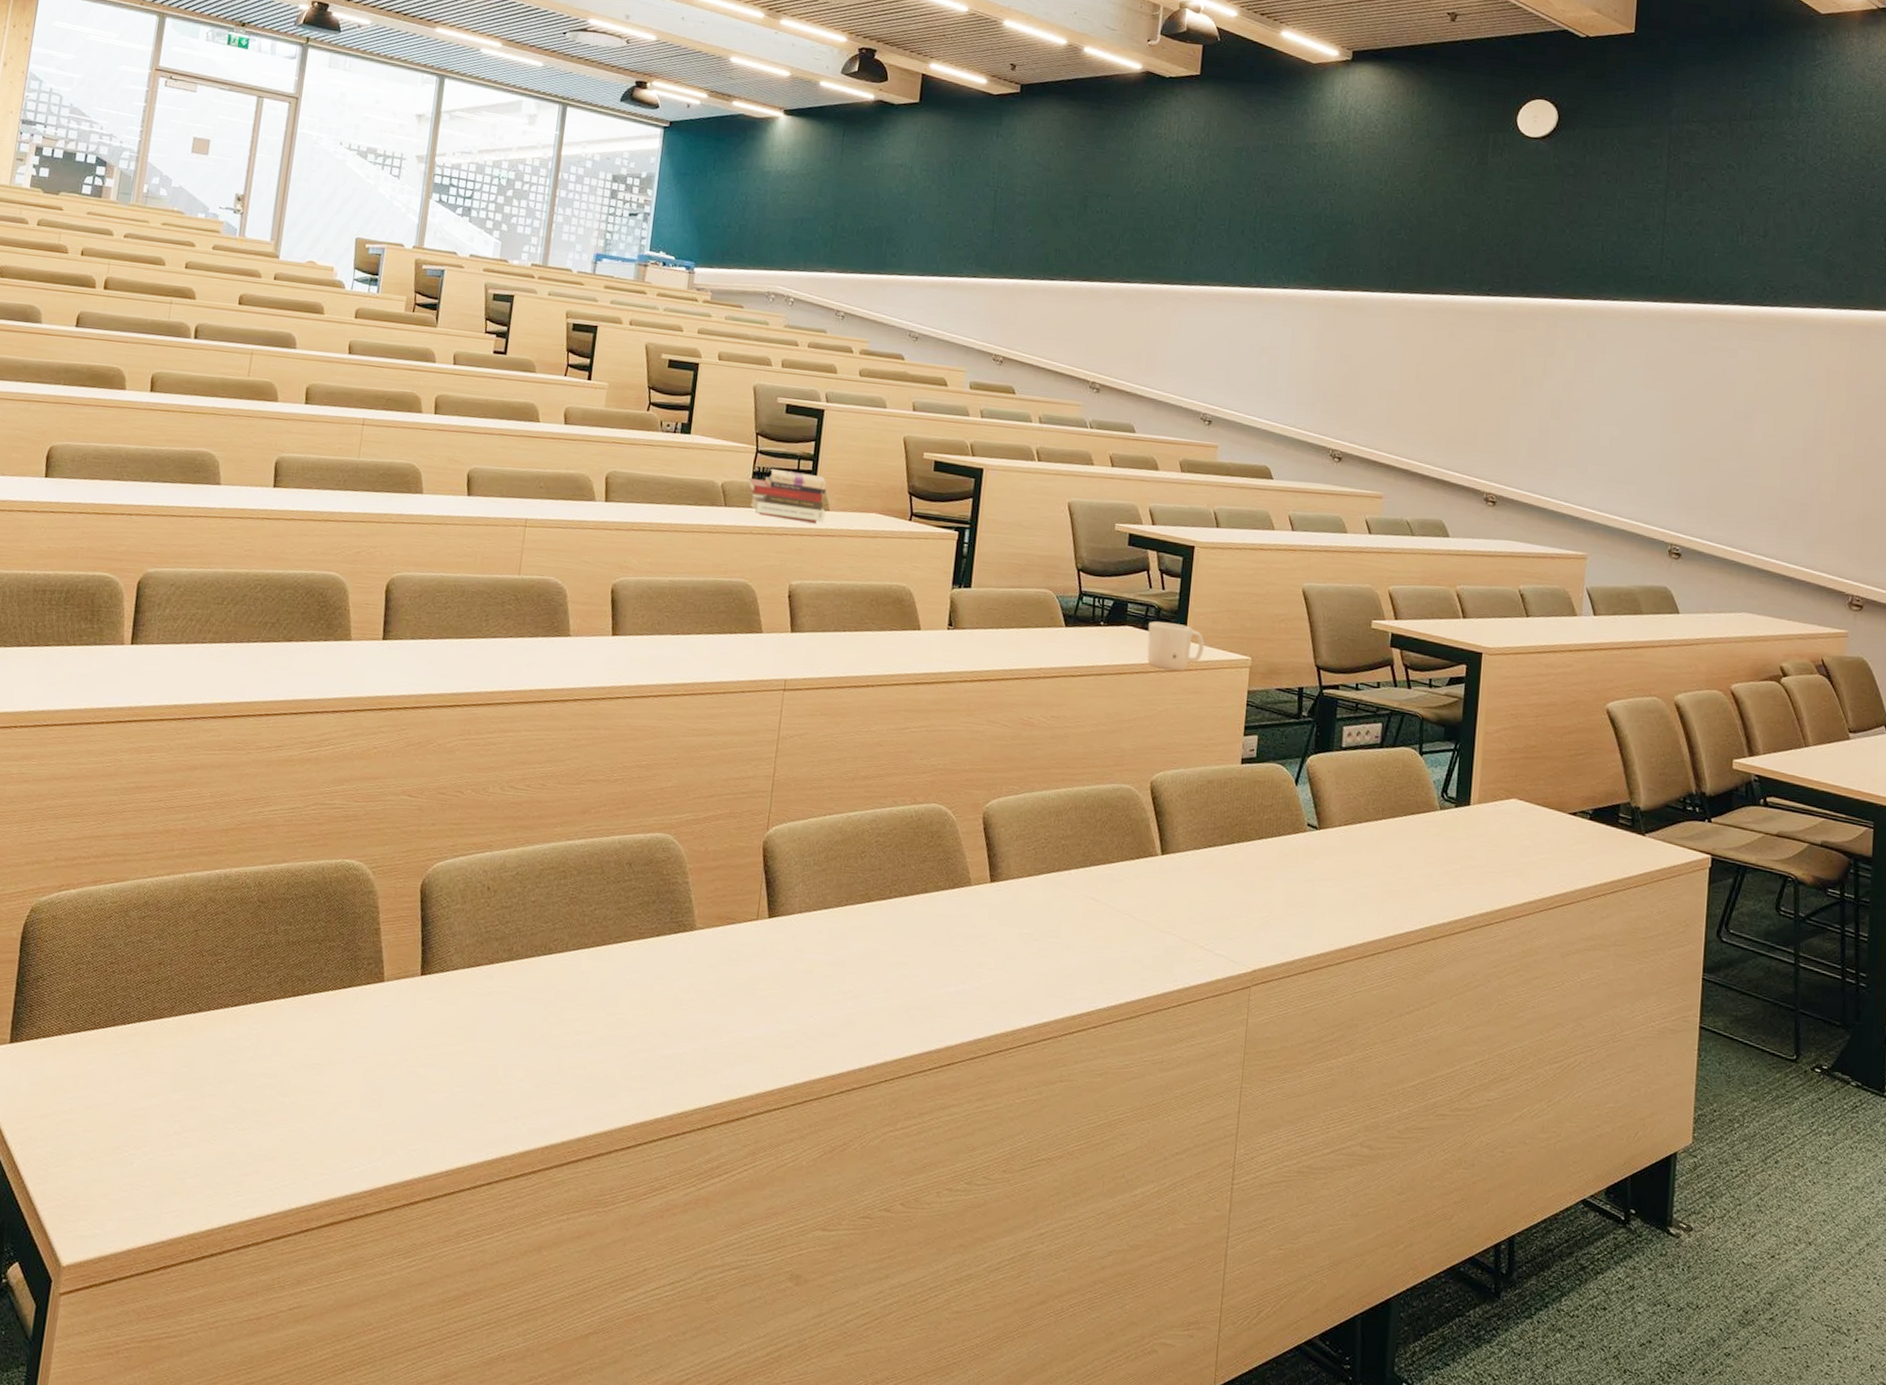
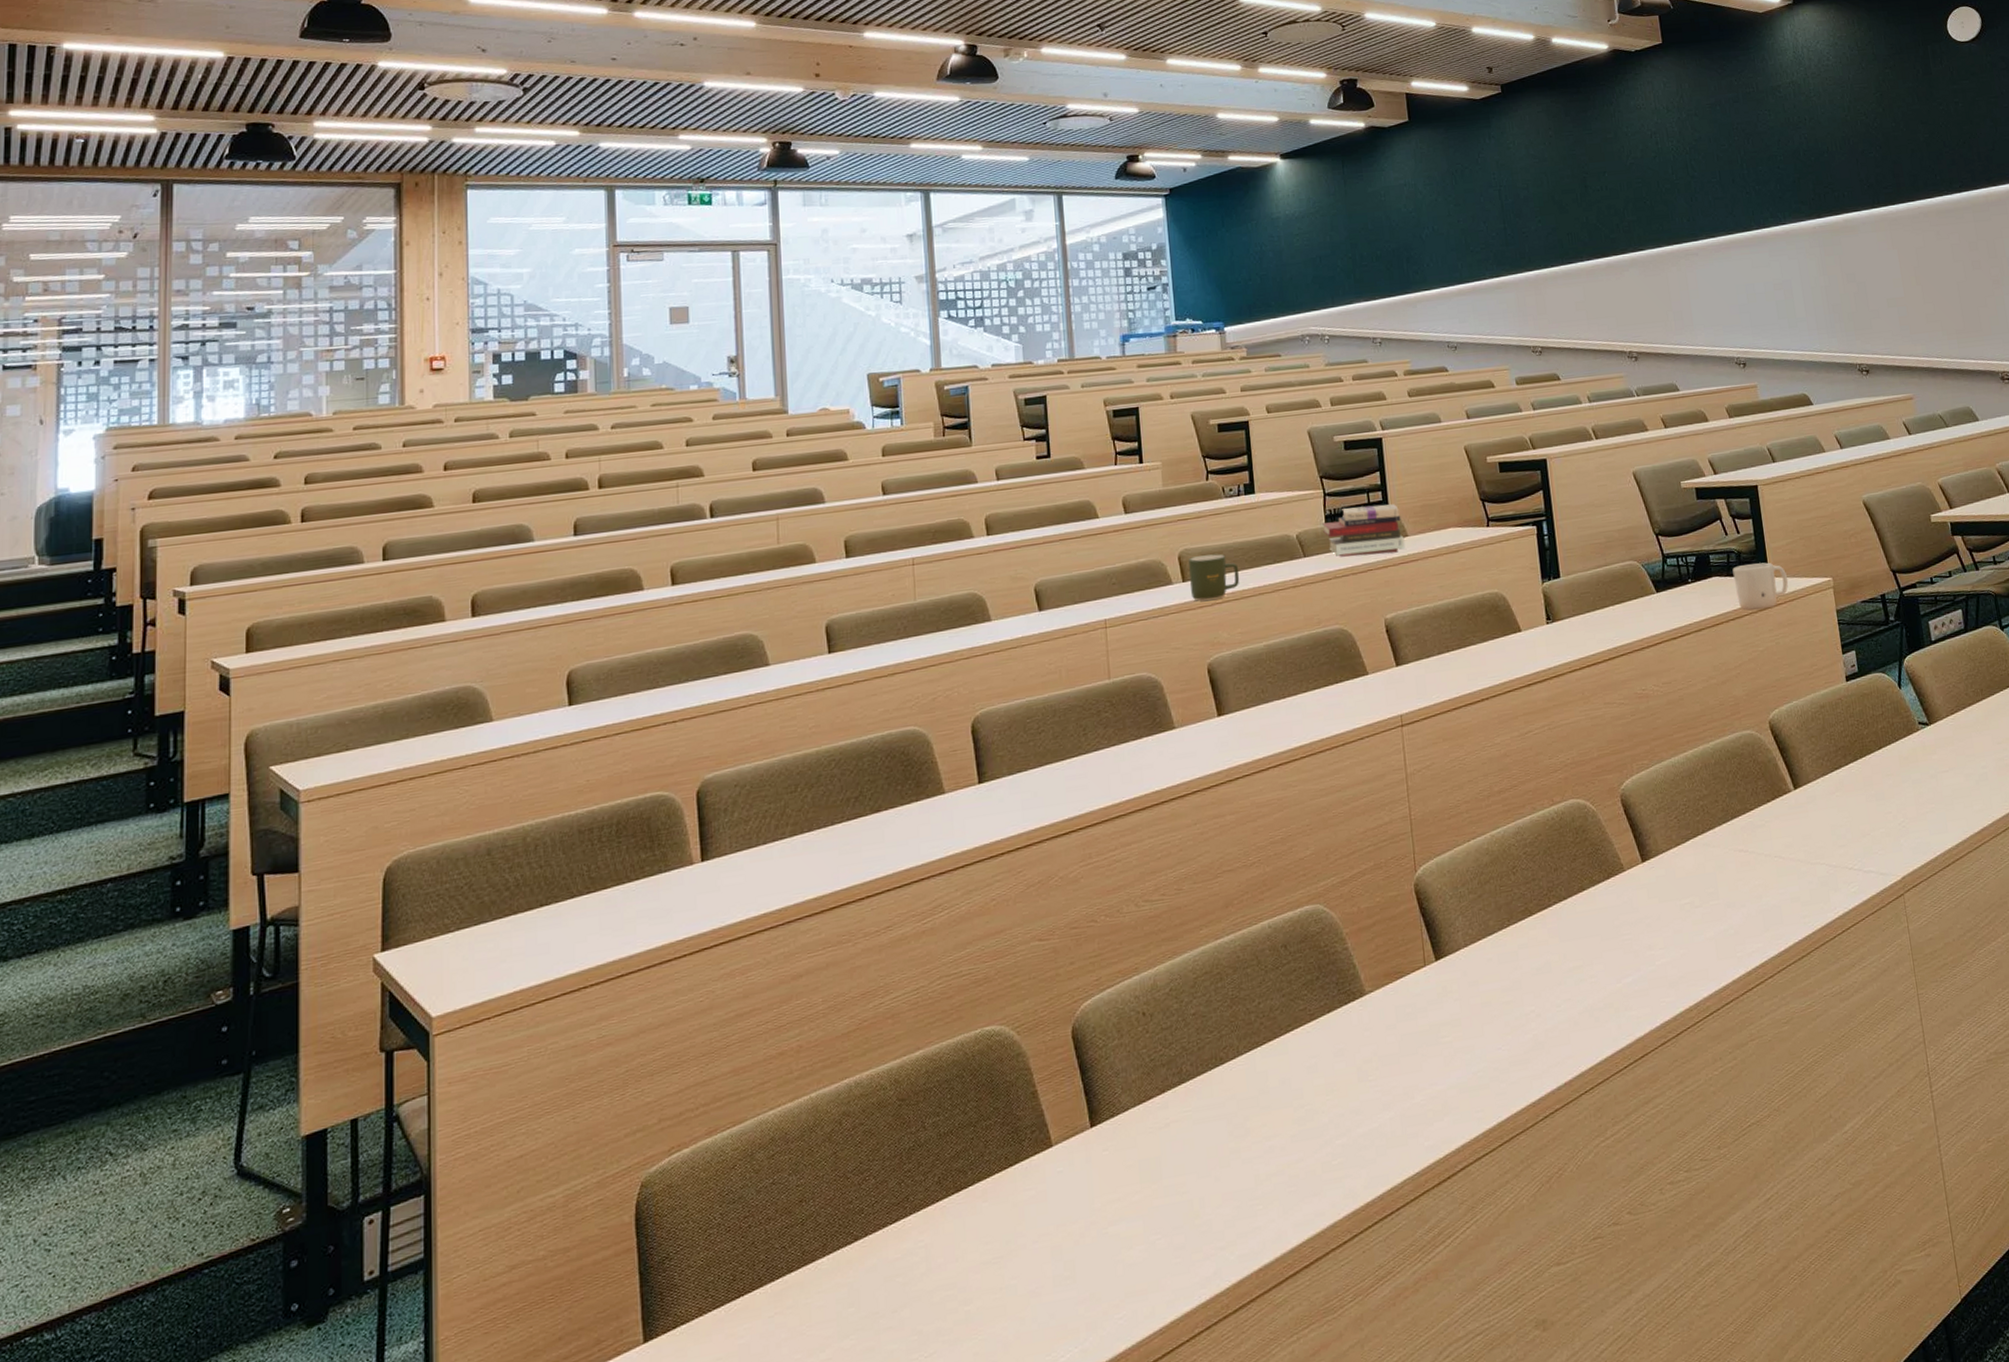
mug: none [611,480,661,526] -> present [1189,554,1240,601]

